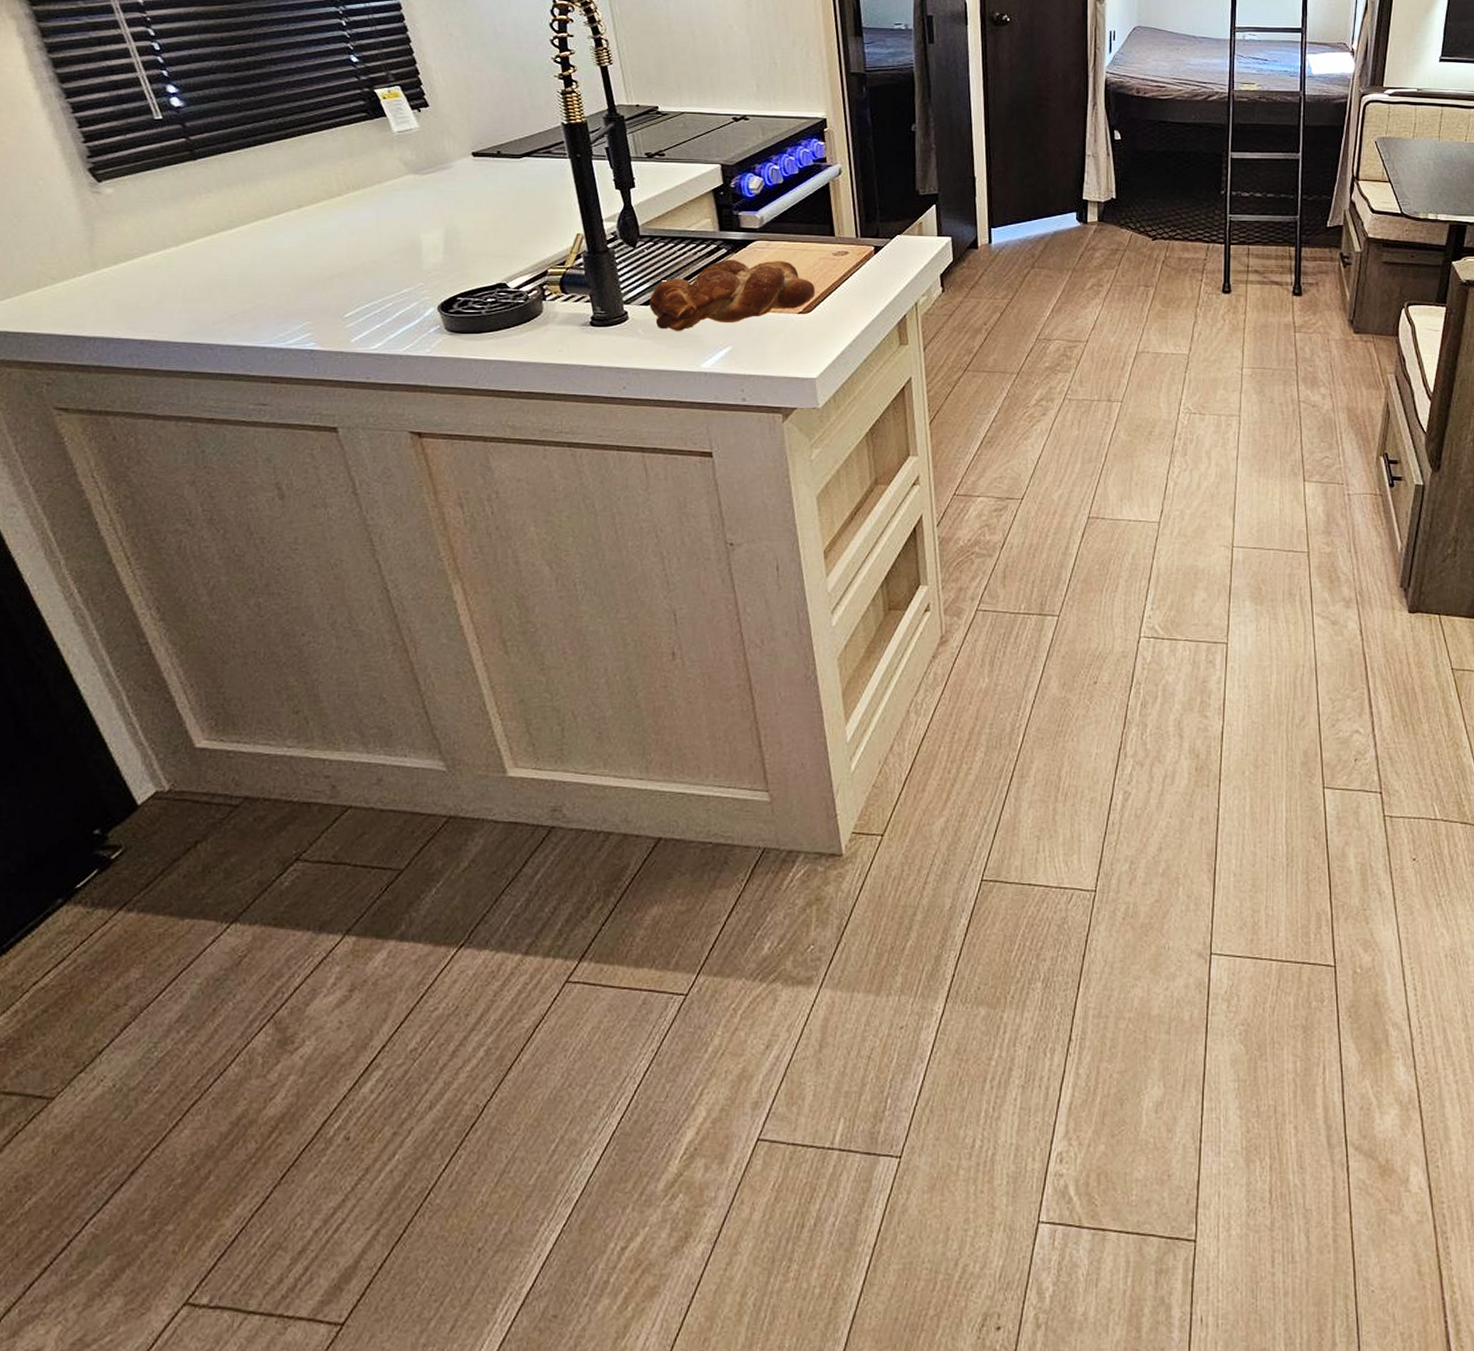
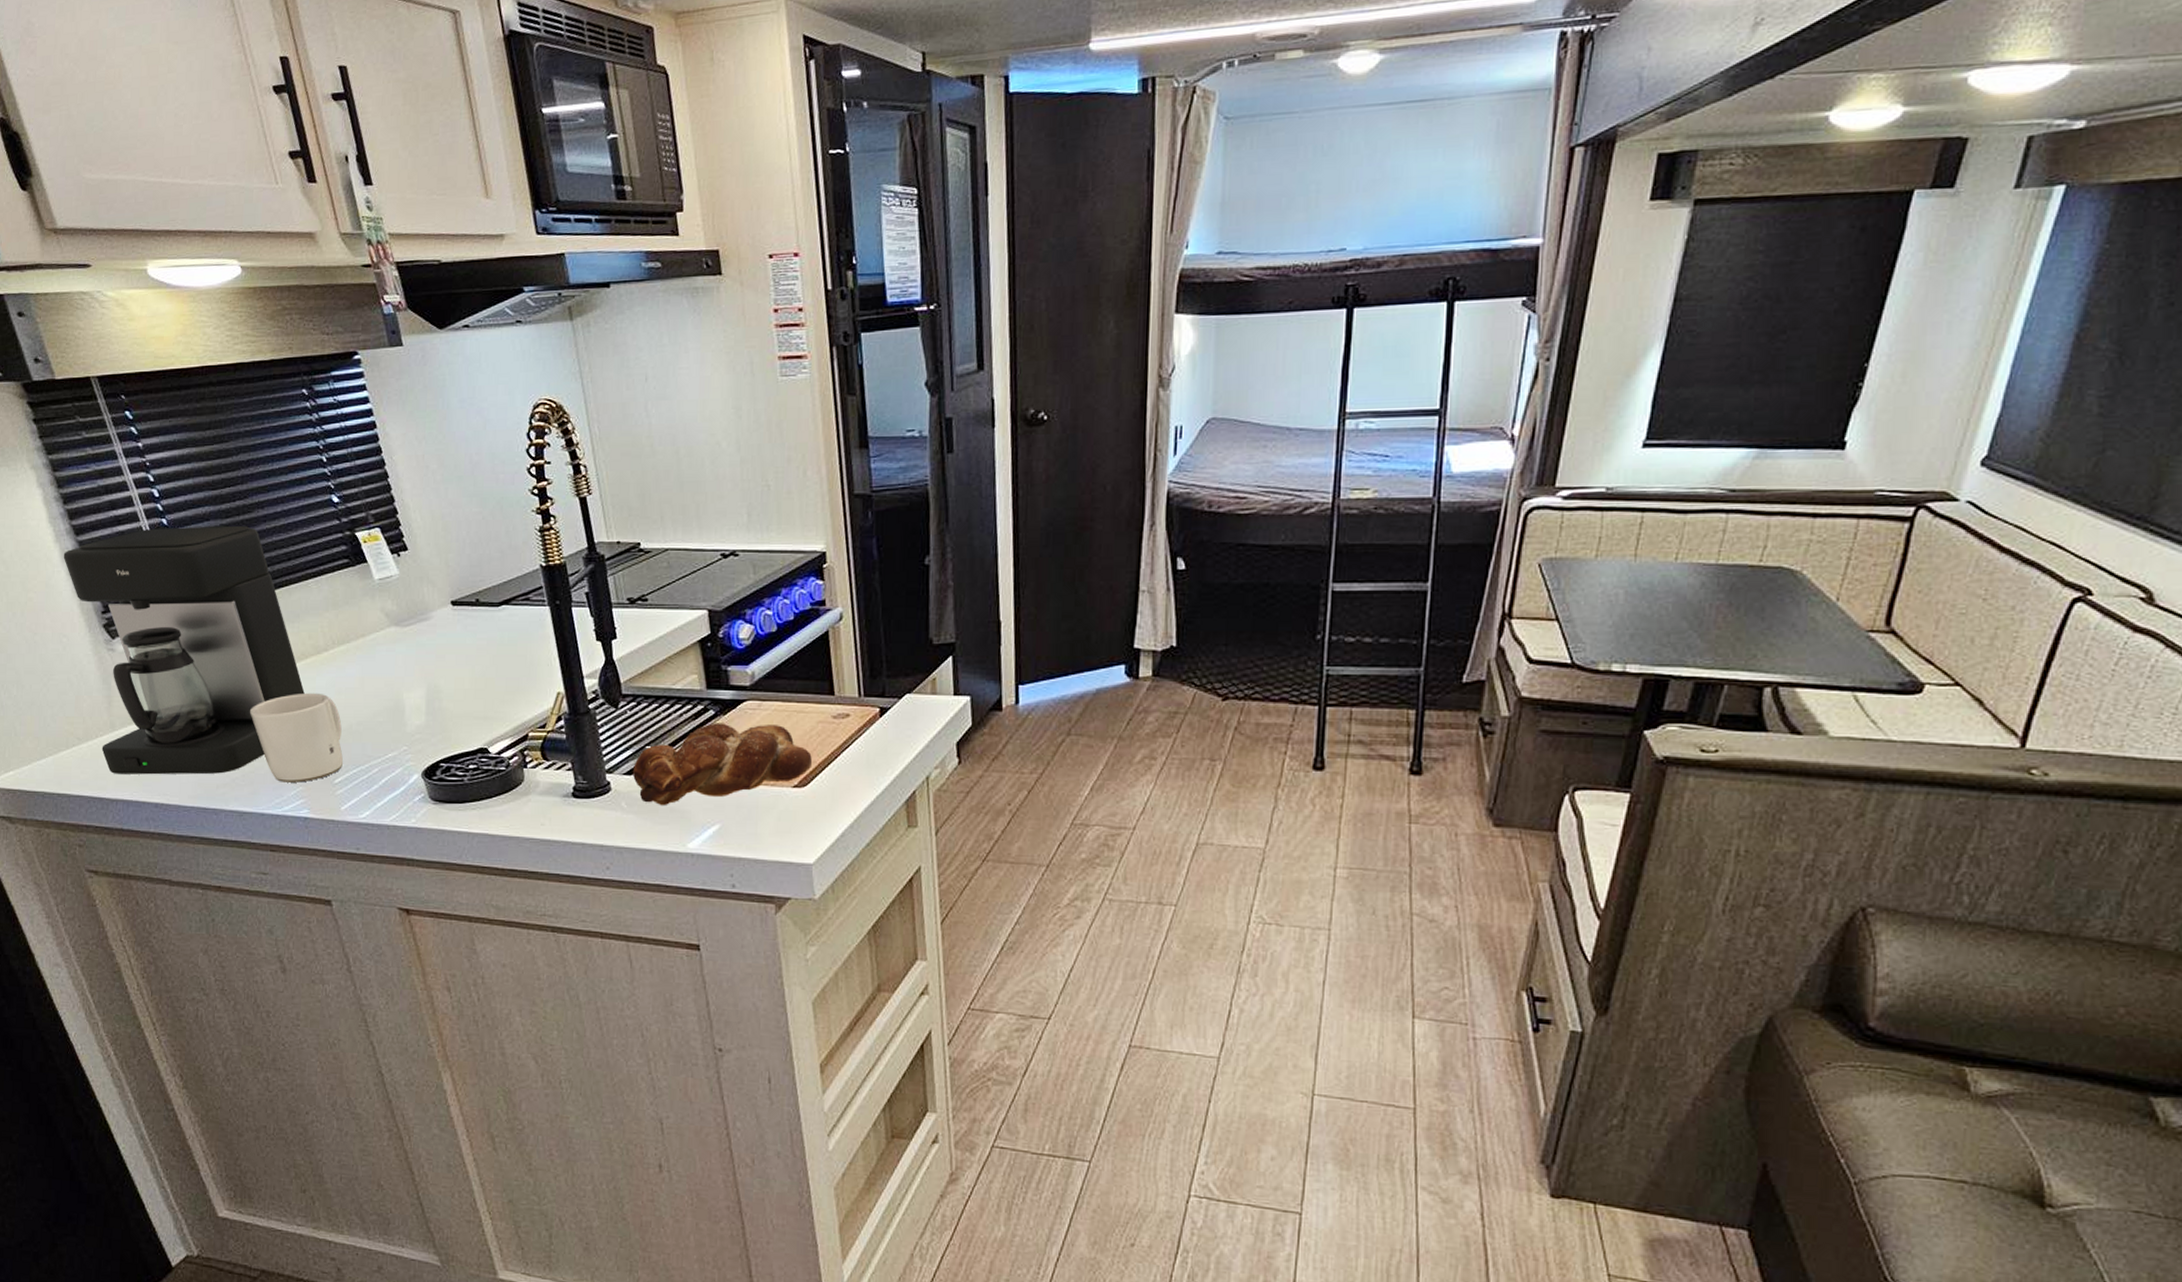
coffee maker: none [44,79,315,313] -> present [63,526,305,775]
mug: none [253,234,355,317] -> present [249,692,343,783]

